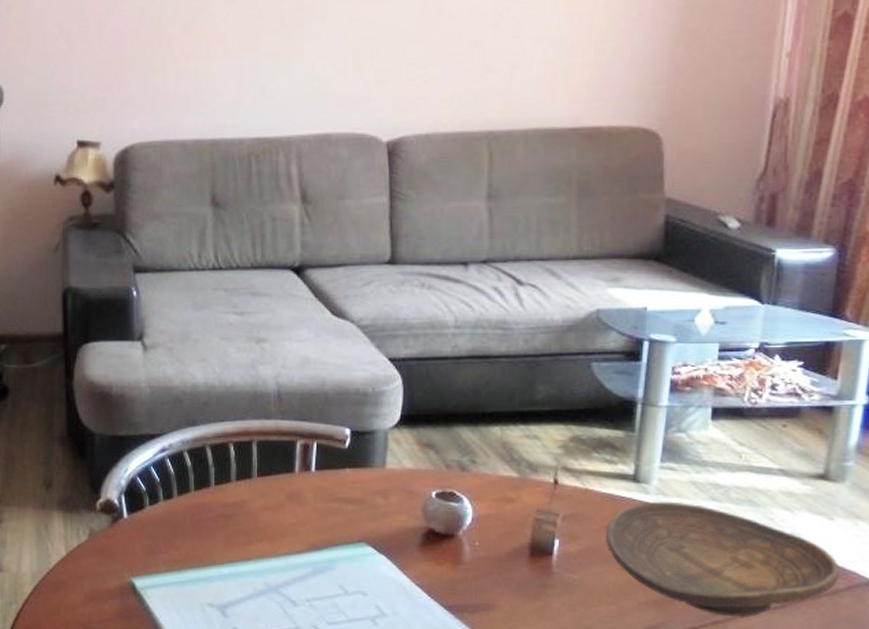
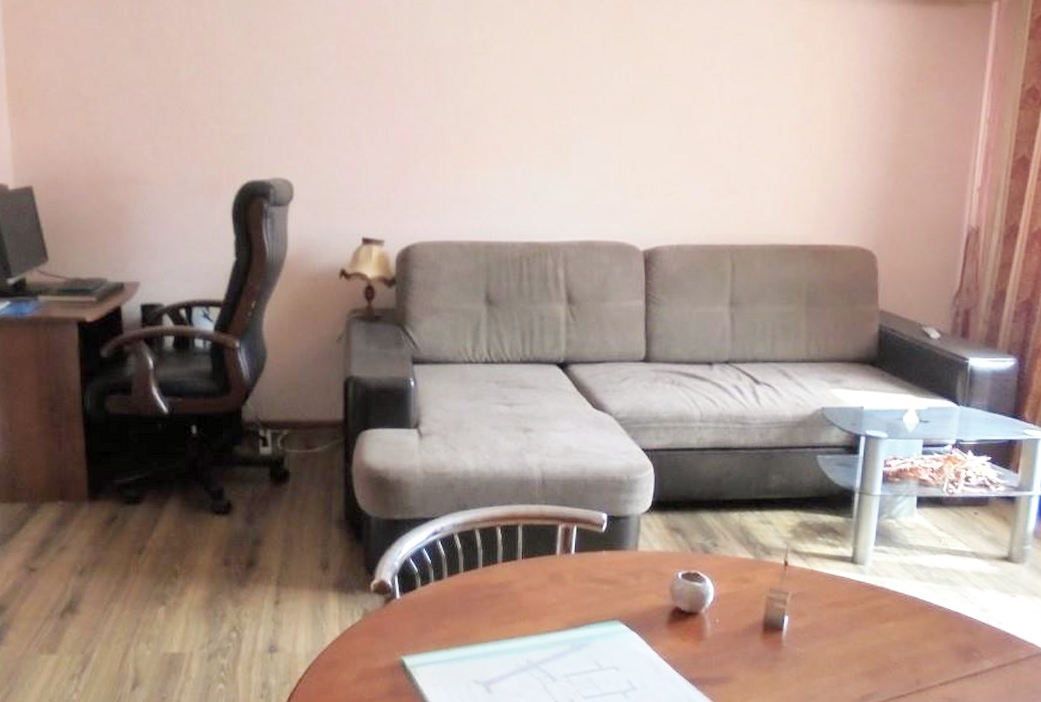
decorative bowl: present [606,501,840,617] -> none [828,581,1021,685]

